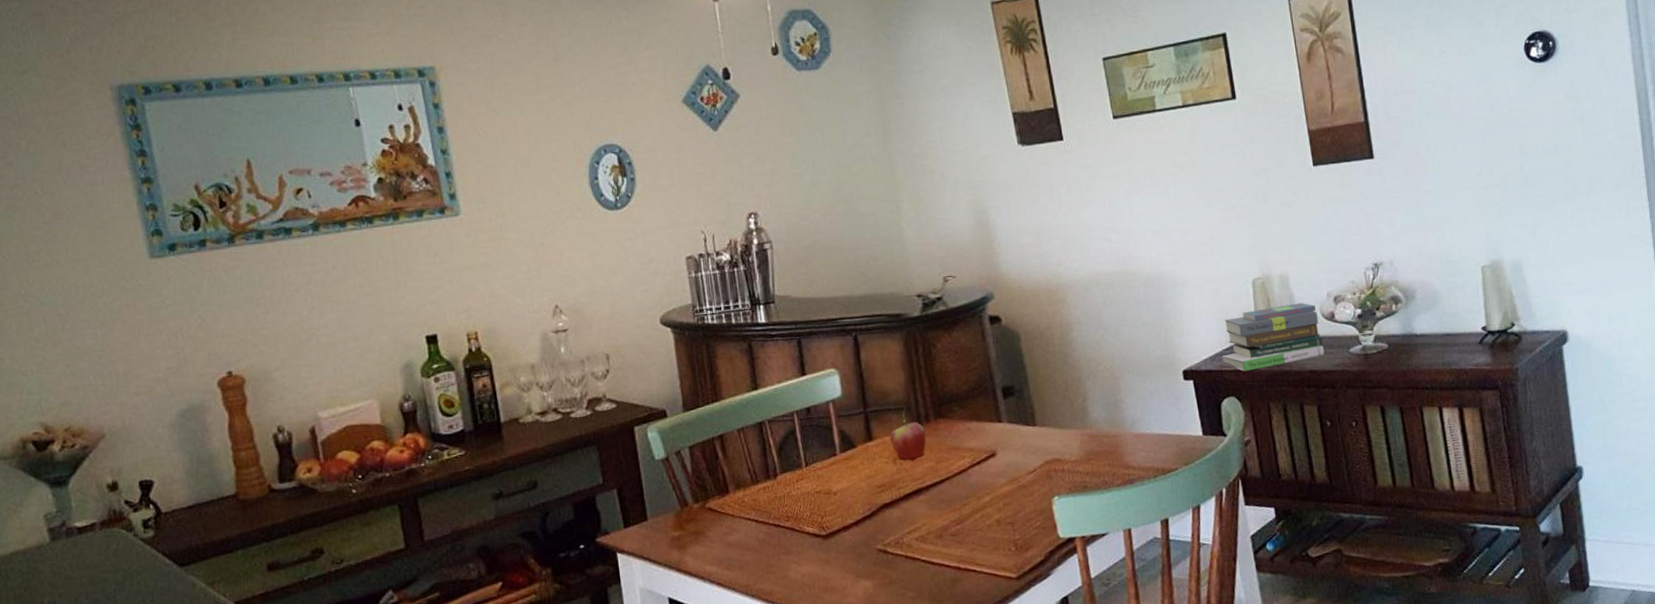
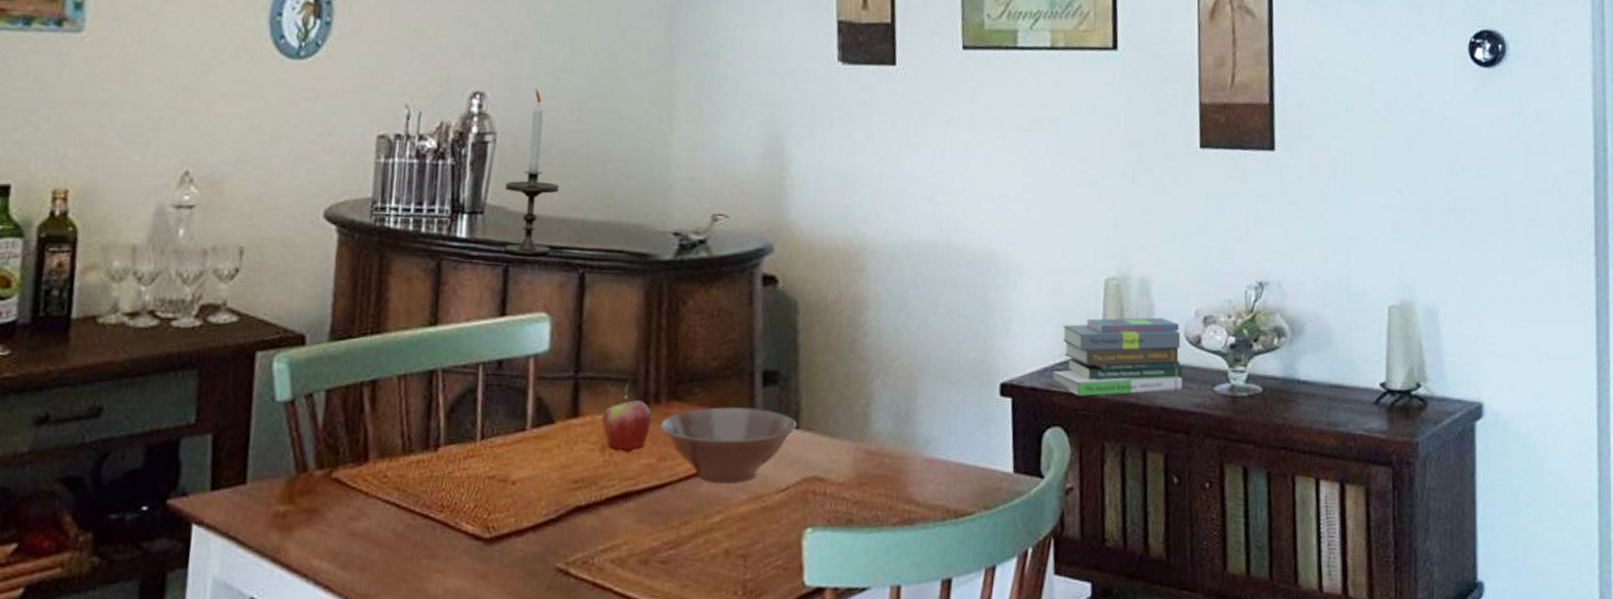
candlestick: none [786,203,829,330] -> present [504,88,560,257]
bowl: none [932,415,1034,474] -> present [659,407,797,483]

